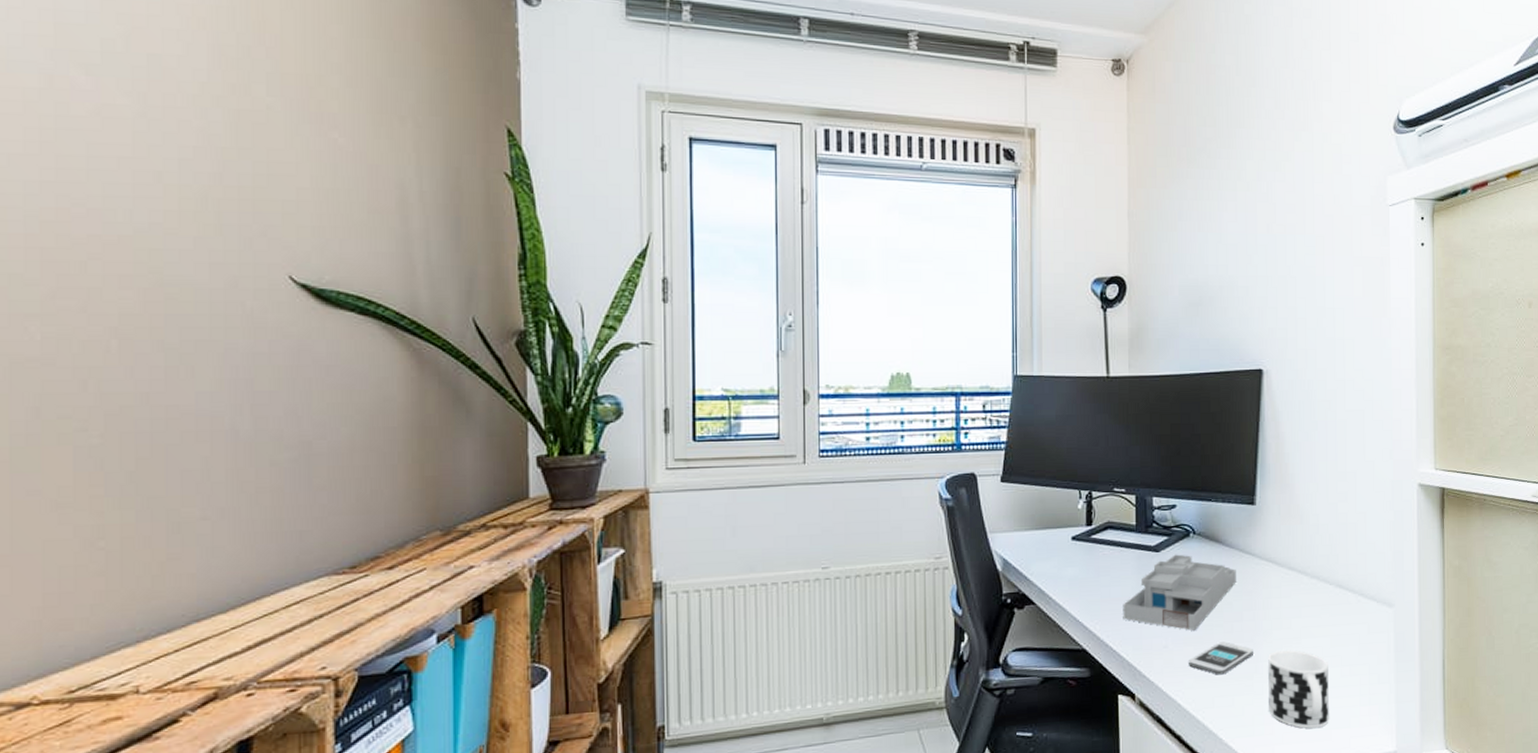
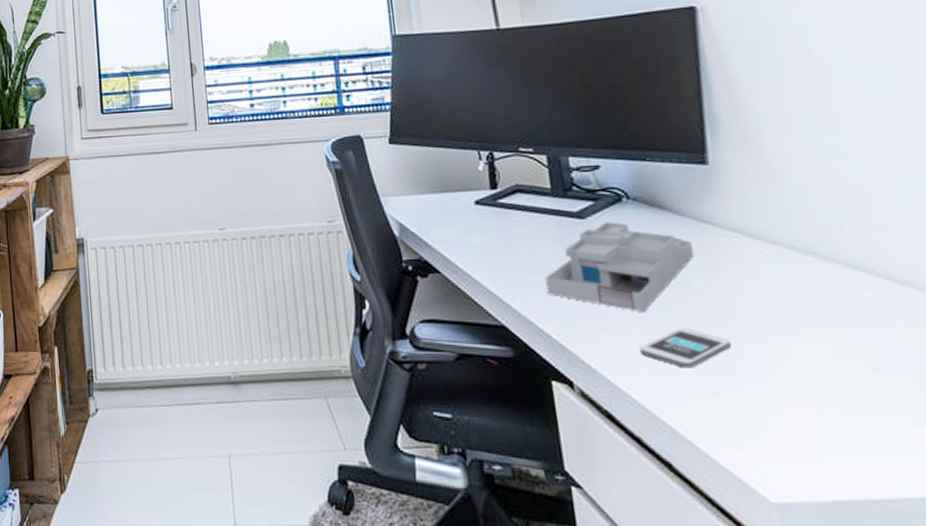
cup: present [1268,650,1329,729] -> none [753,344,863,450]

